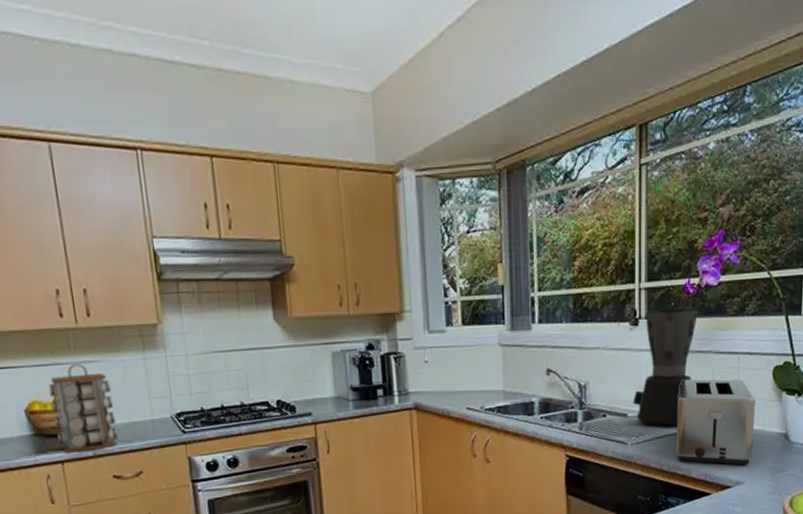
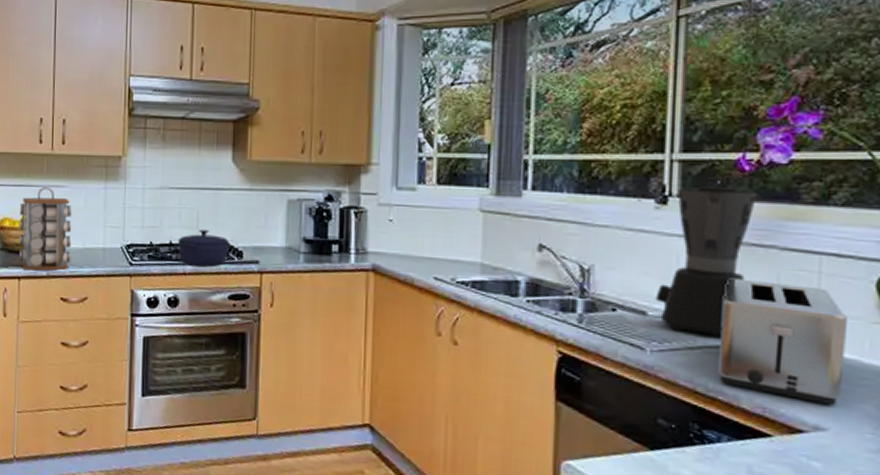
cooking pot: none [230,388,282,427] -> present [178,229,230,268]

